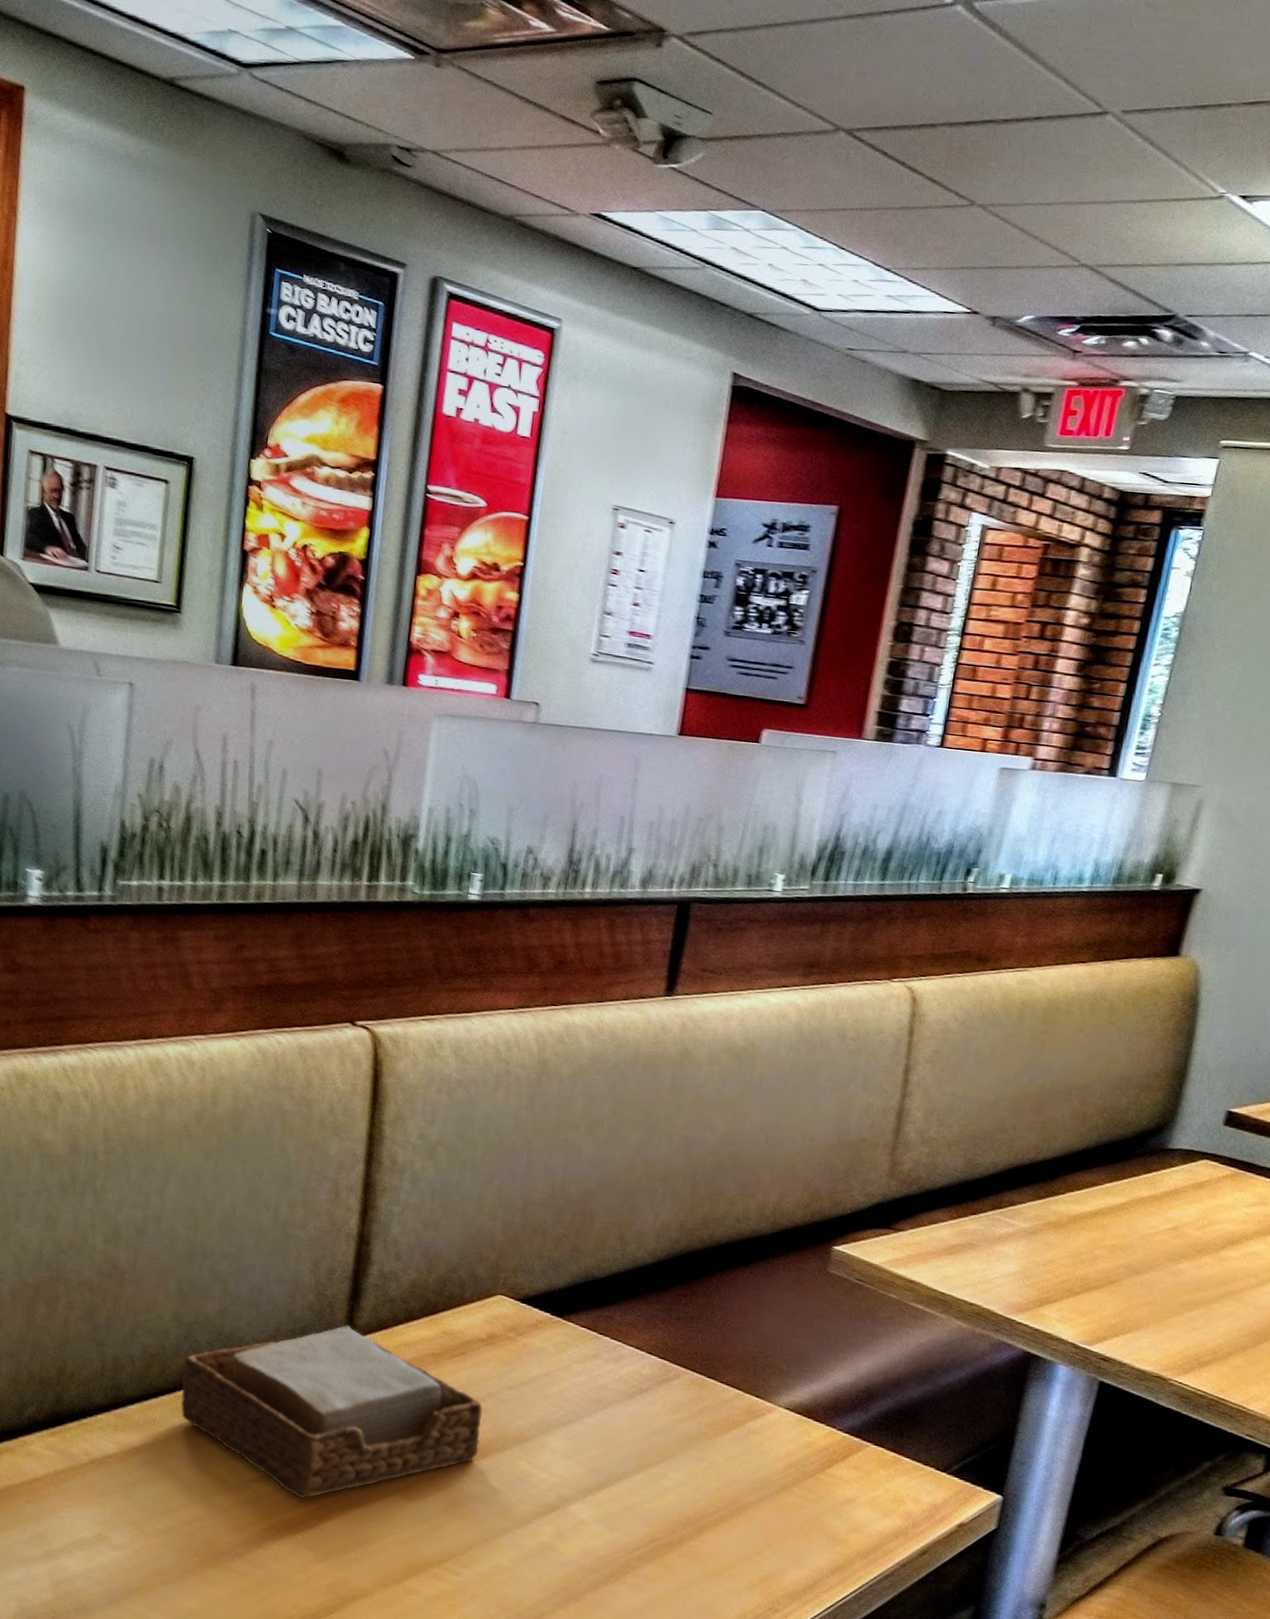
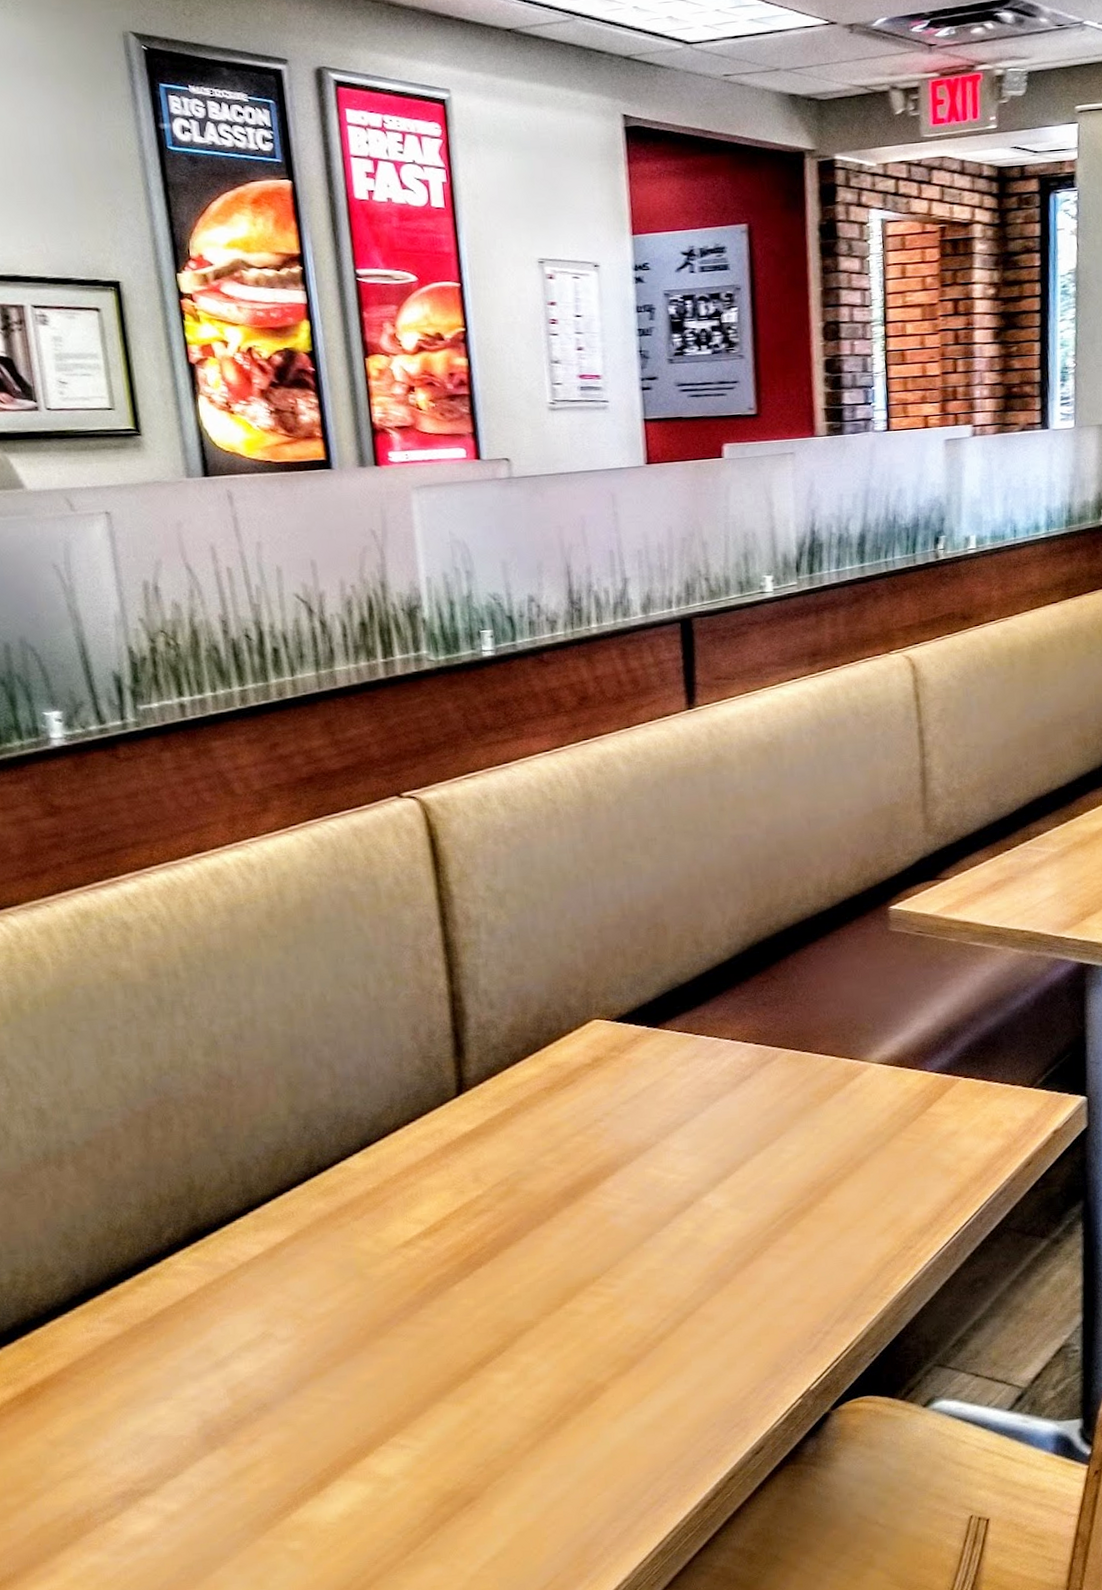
napkin holder: present [181,1325,483,1499] -> none [309,1080,607,1253]

